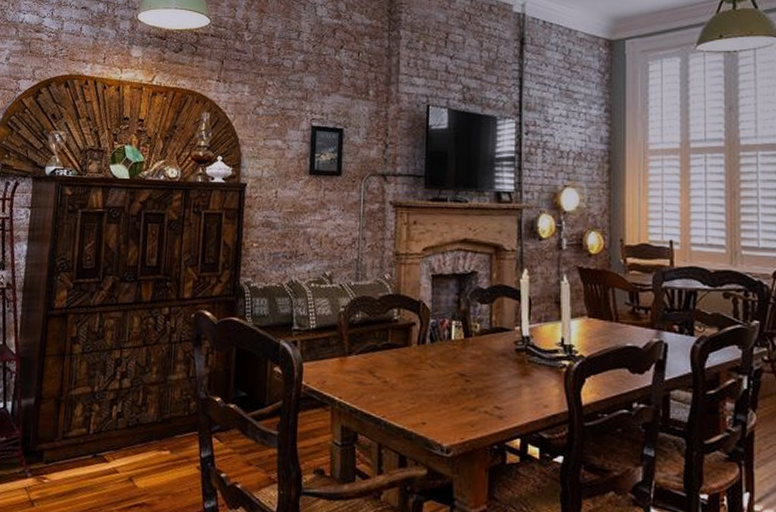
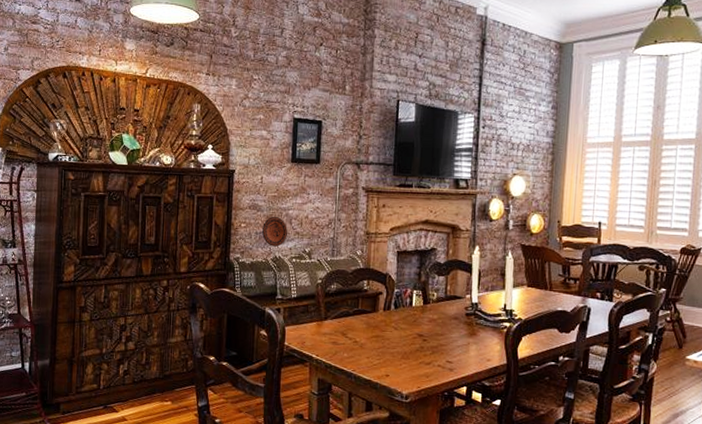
decorative plate: none [277,235,305,269] -> present [262,217,288,247]

